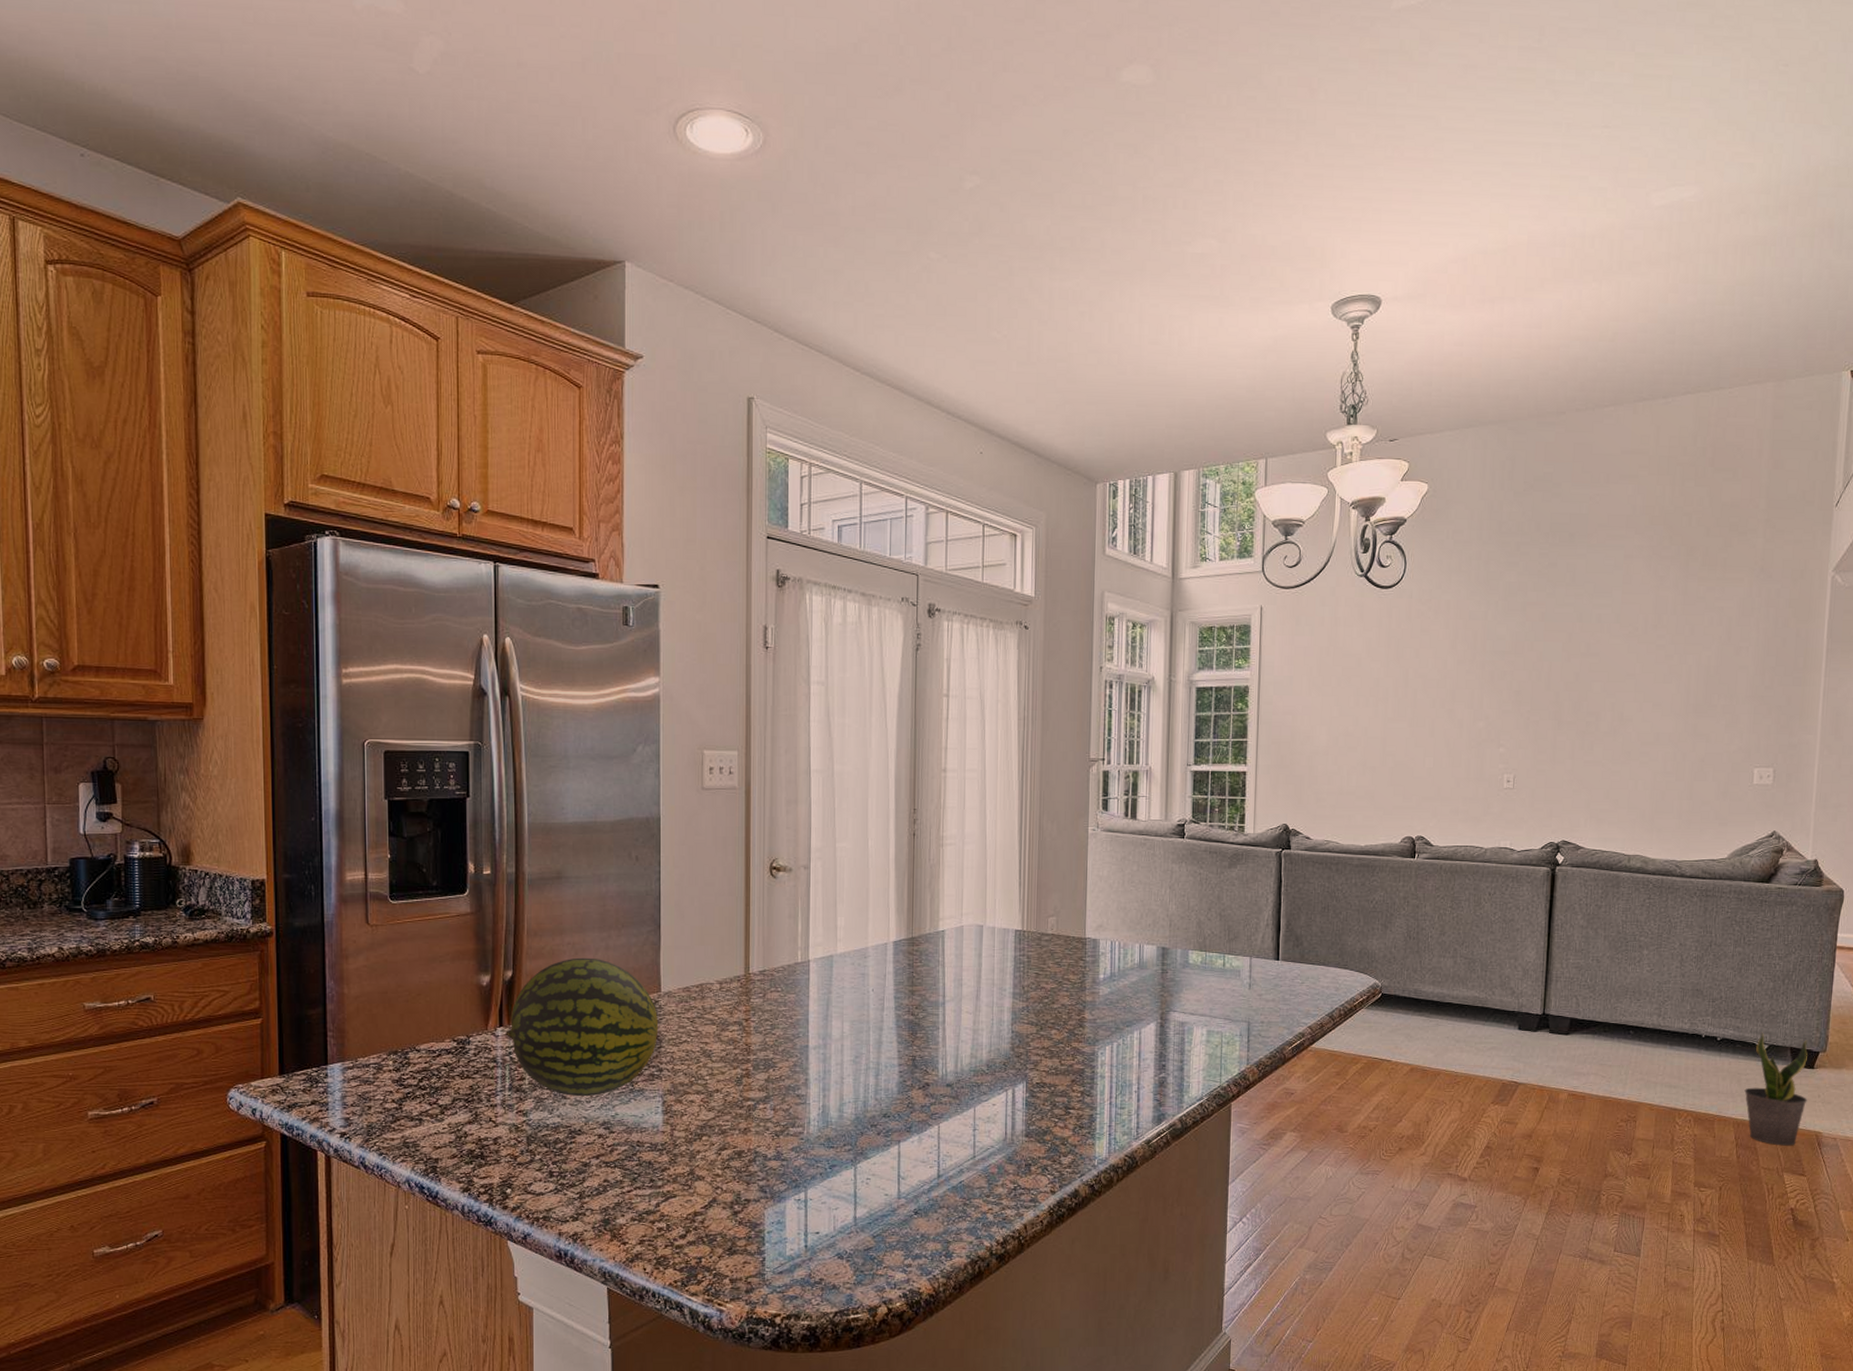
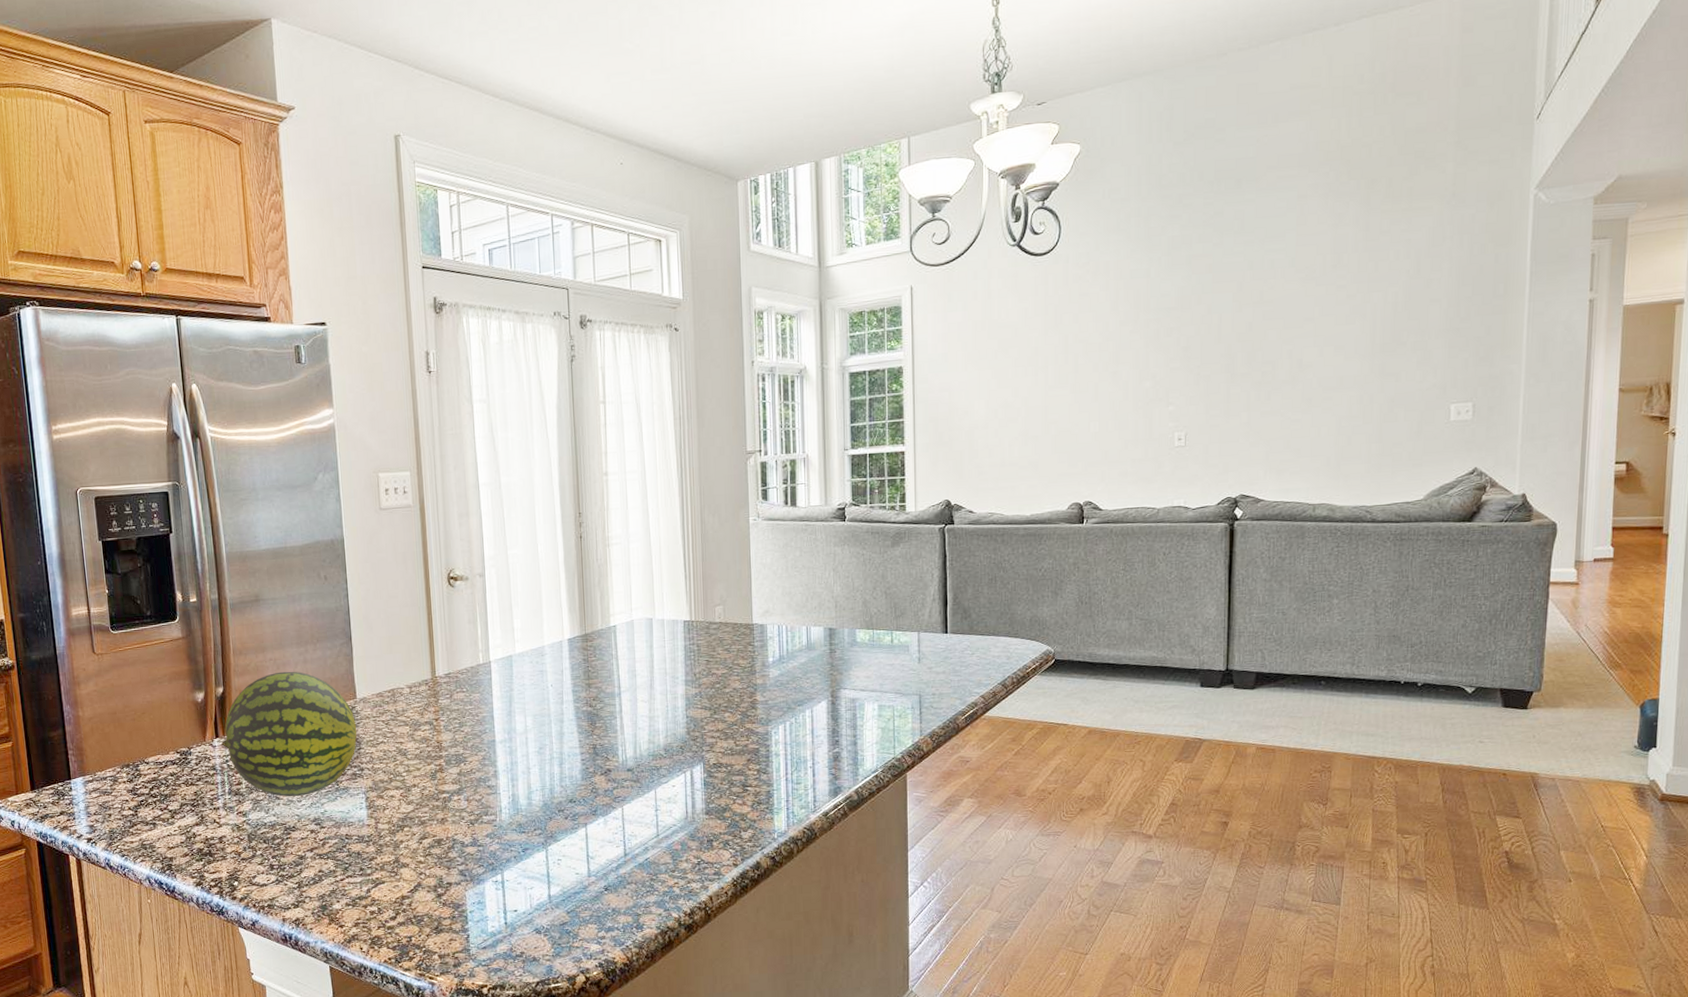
potted plant: present [1744,1032,1808,1146] -> none [1450,674,1521,789]

